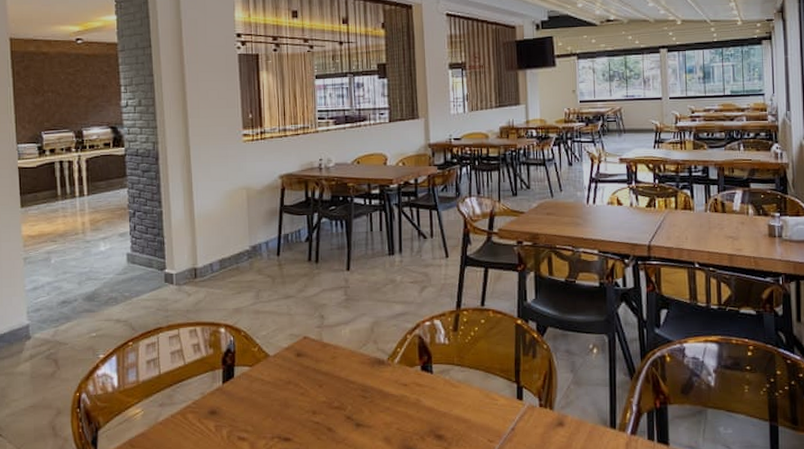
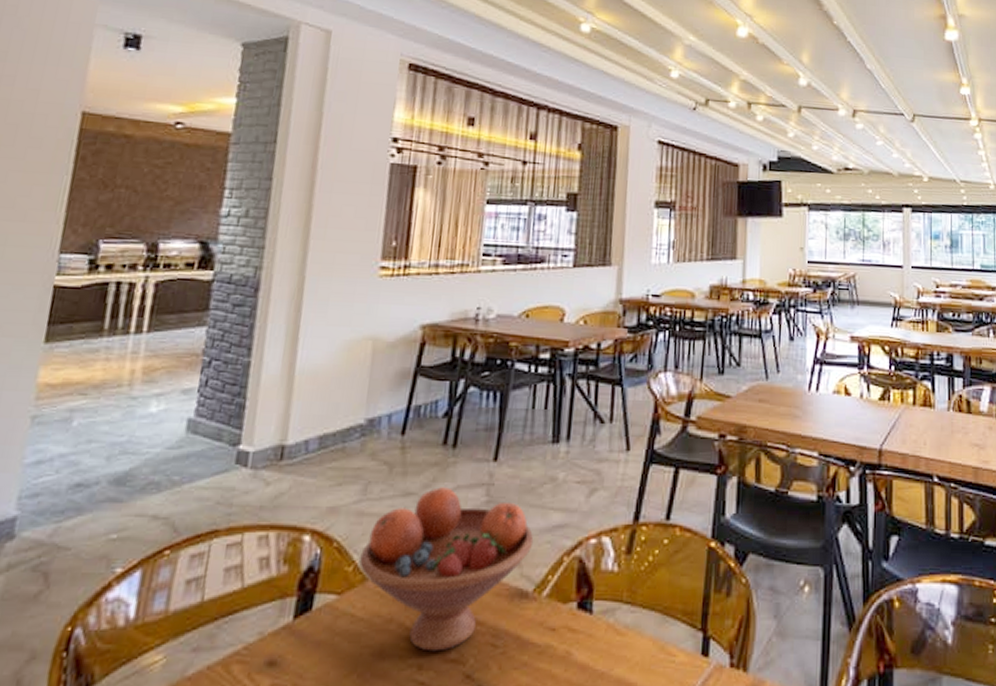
fruit bowl: none [260,291,384,402] -> present [358,487,534,652]

